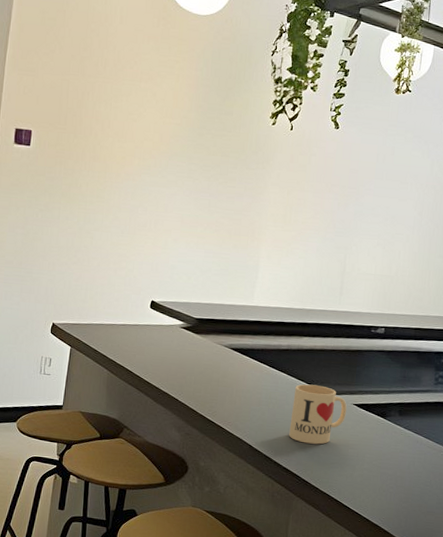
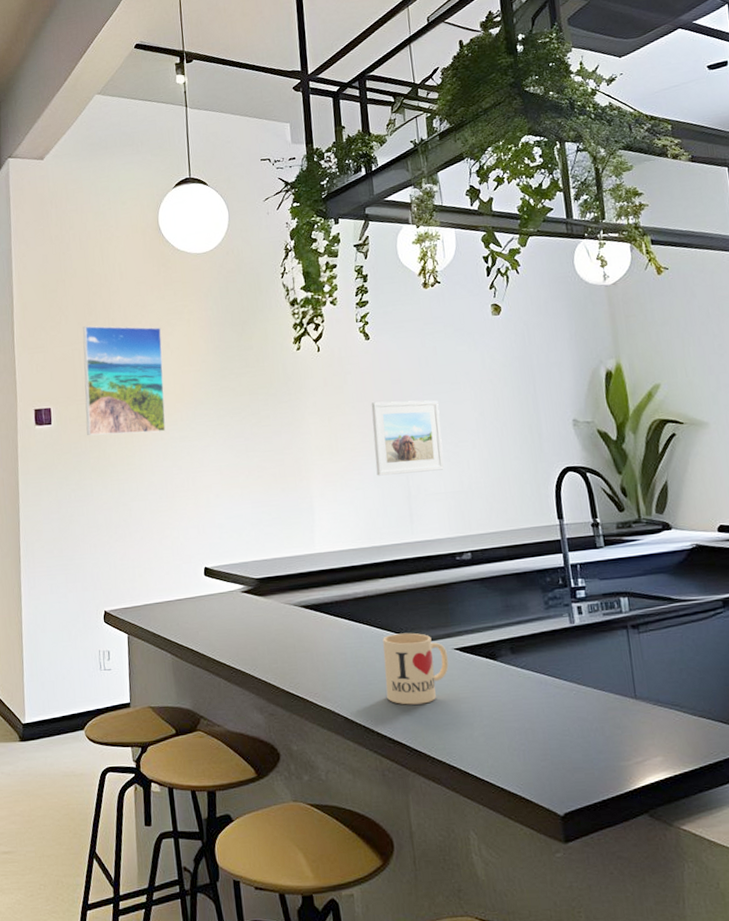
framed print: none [63,60,151,174] -> present [83,325,166,436]
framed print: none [320,185,386,255] -> present [371,400,444,476]

